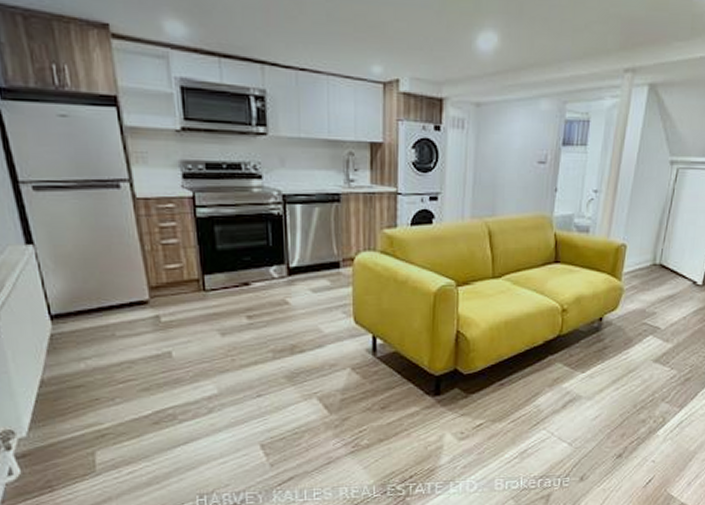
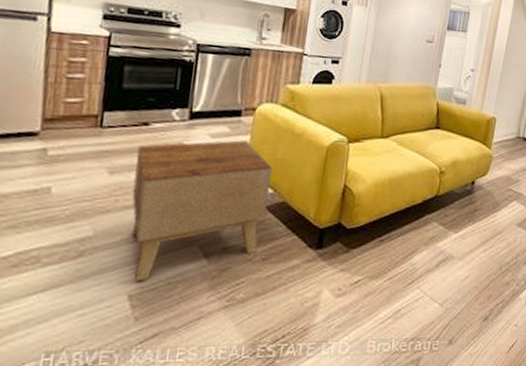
side table: none [243,293,379,433] -> present [131,140,272,282]

